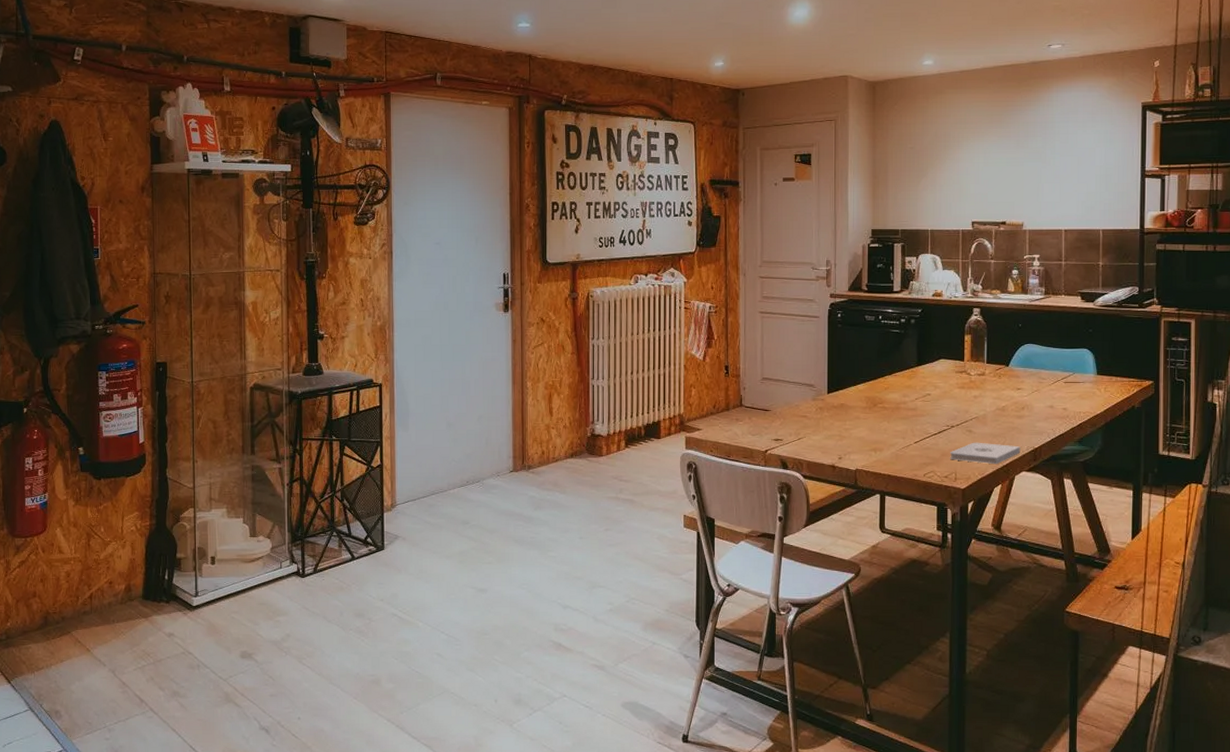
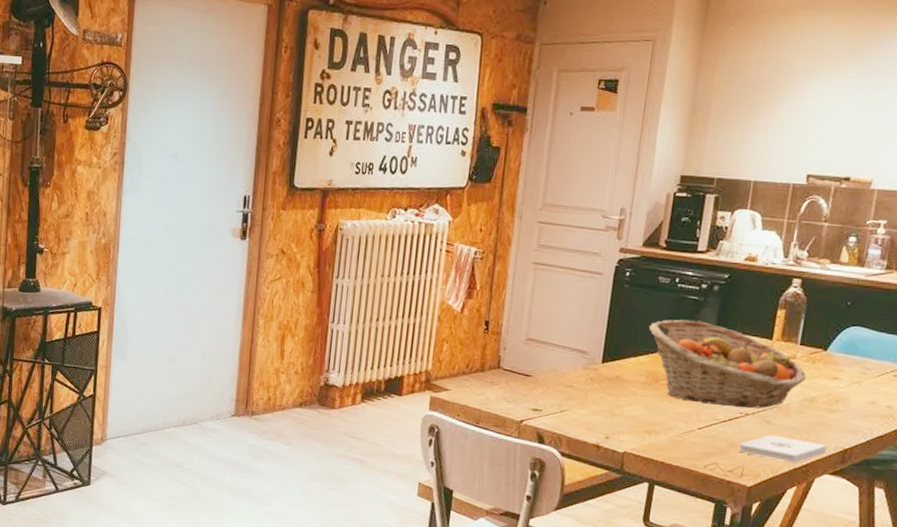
fruit basket: none [863,350,996,421] -> present [649,319,807,409]

